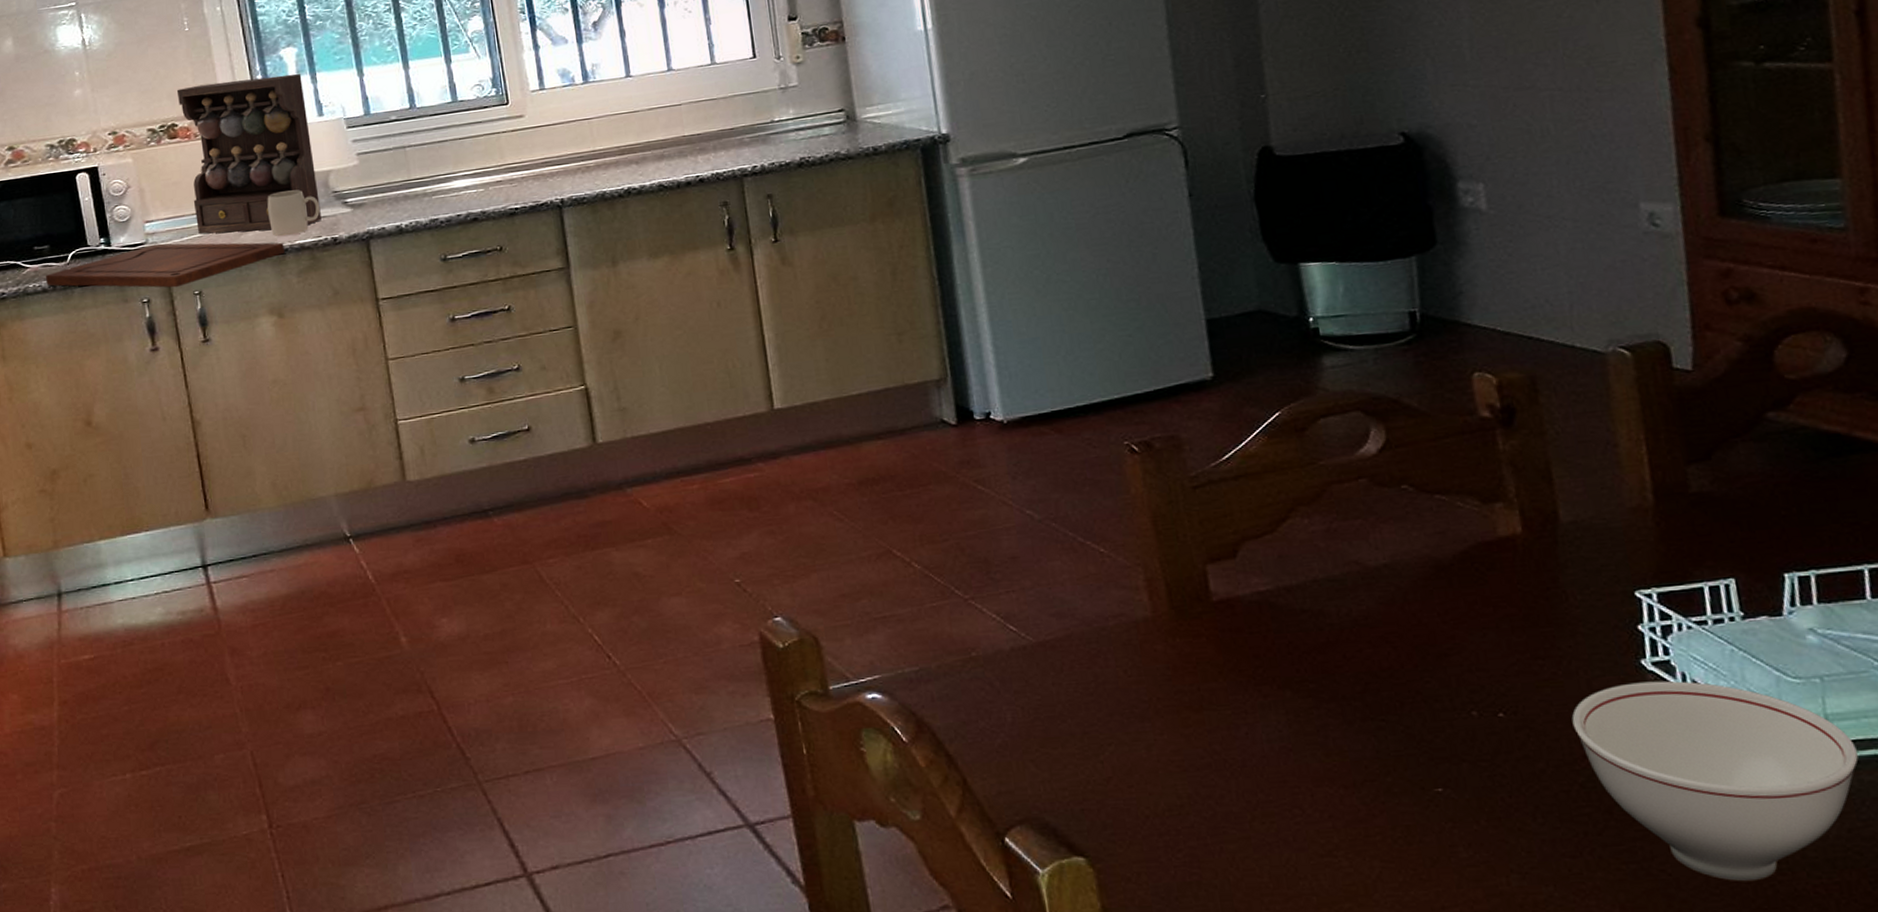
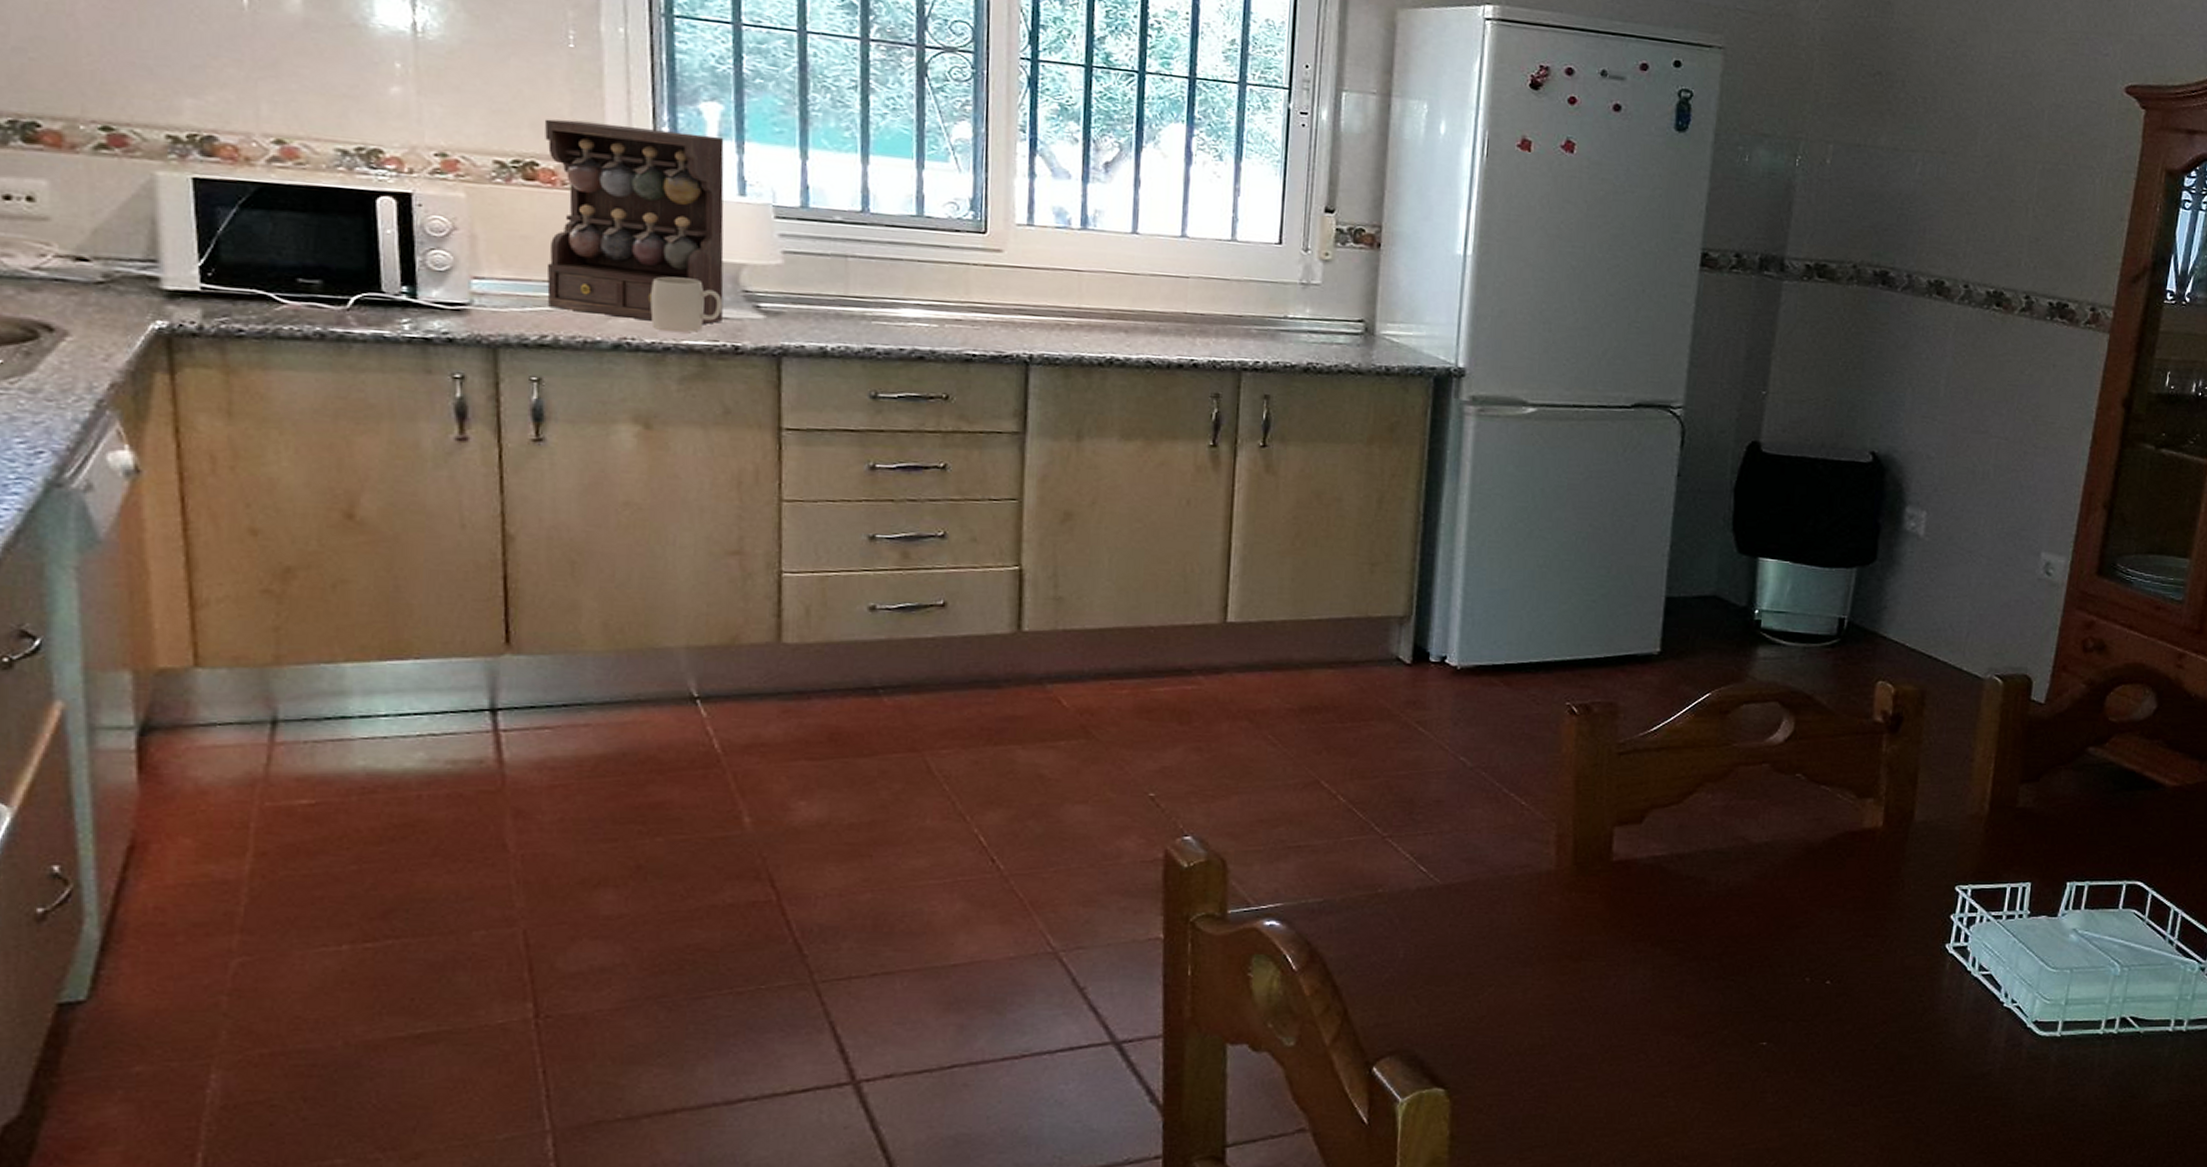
cutting board: present [45,242,285,288] -> none [309,307,666,368]
bowl: present [1571,680,1859,881] -> none [1881,963,2081,1130]

